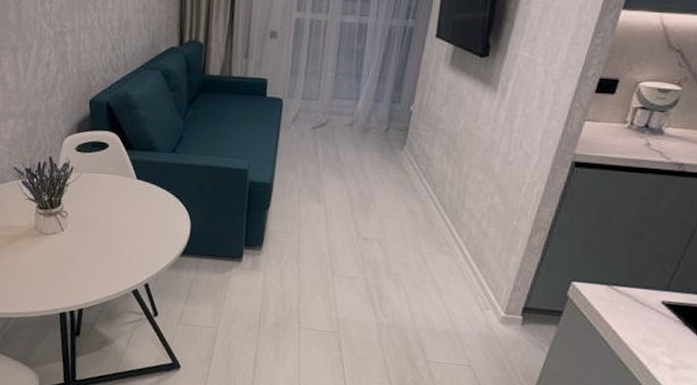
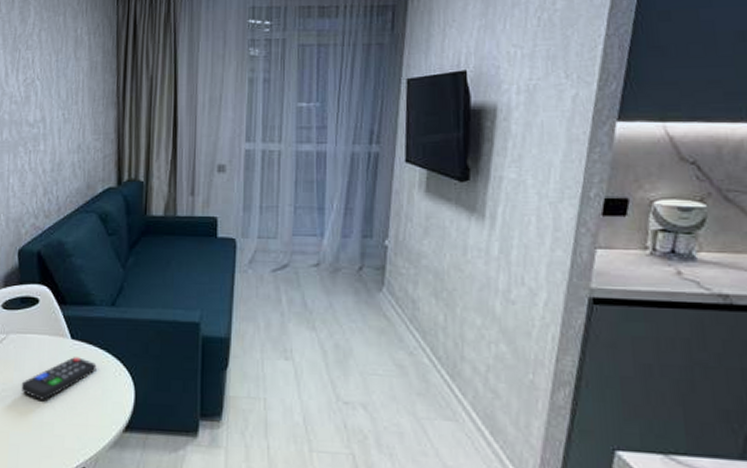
remote control: none [93,194,159,229] -> present [21,357,97,400]

